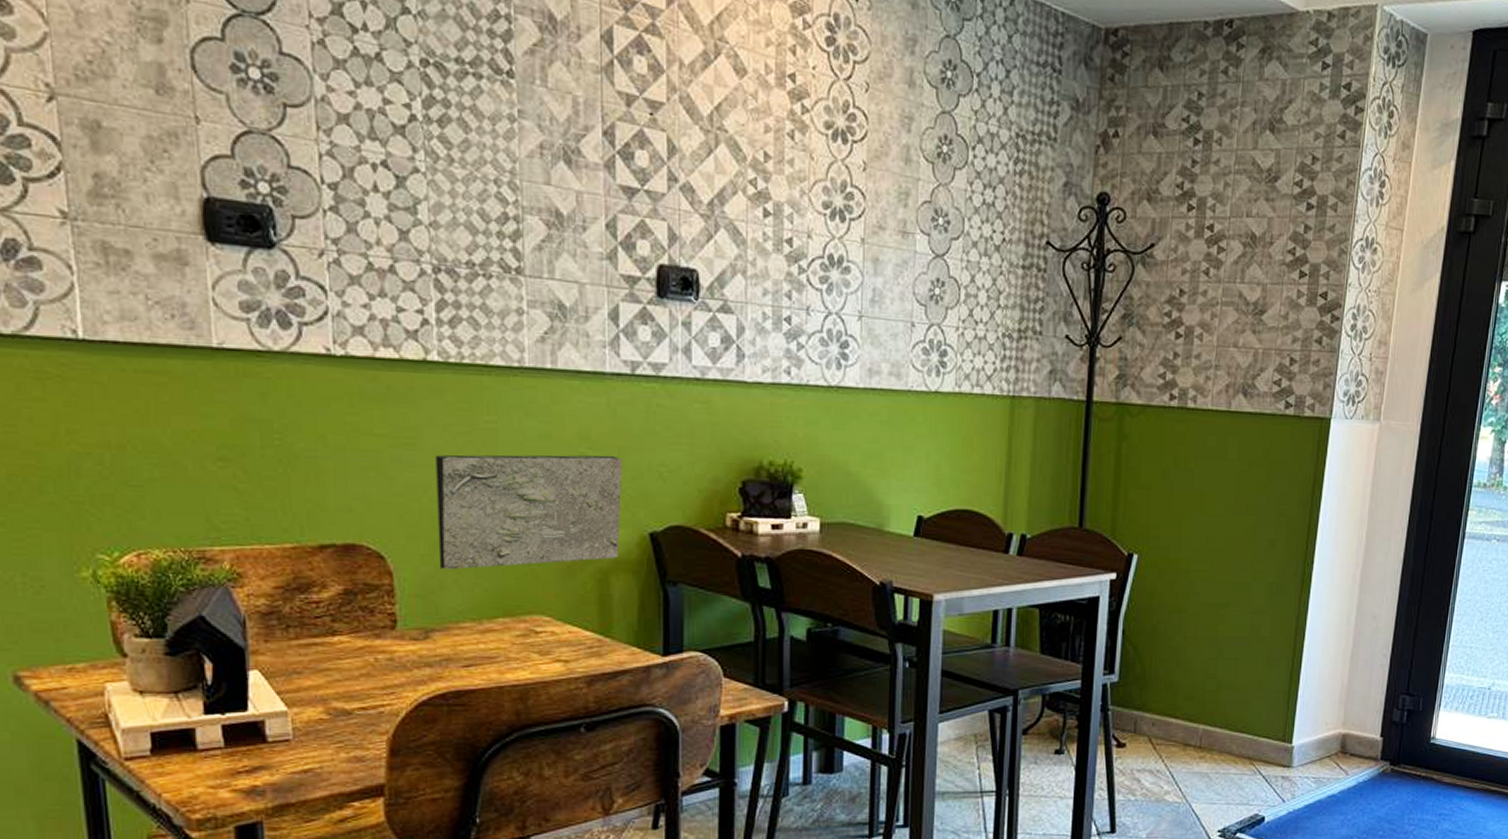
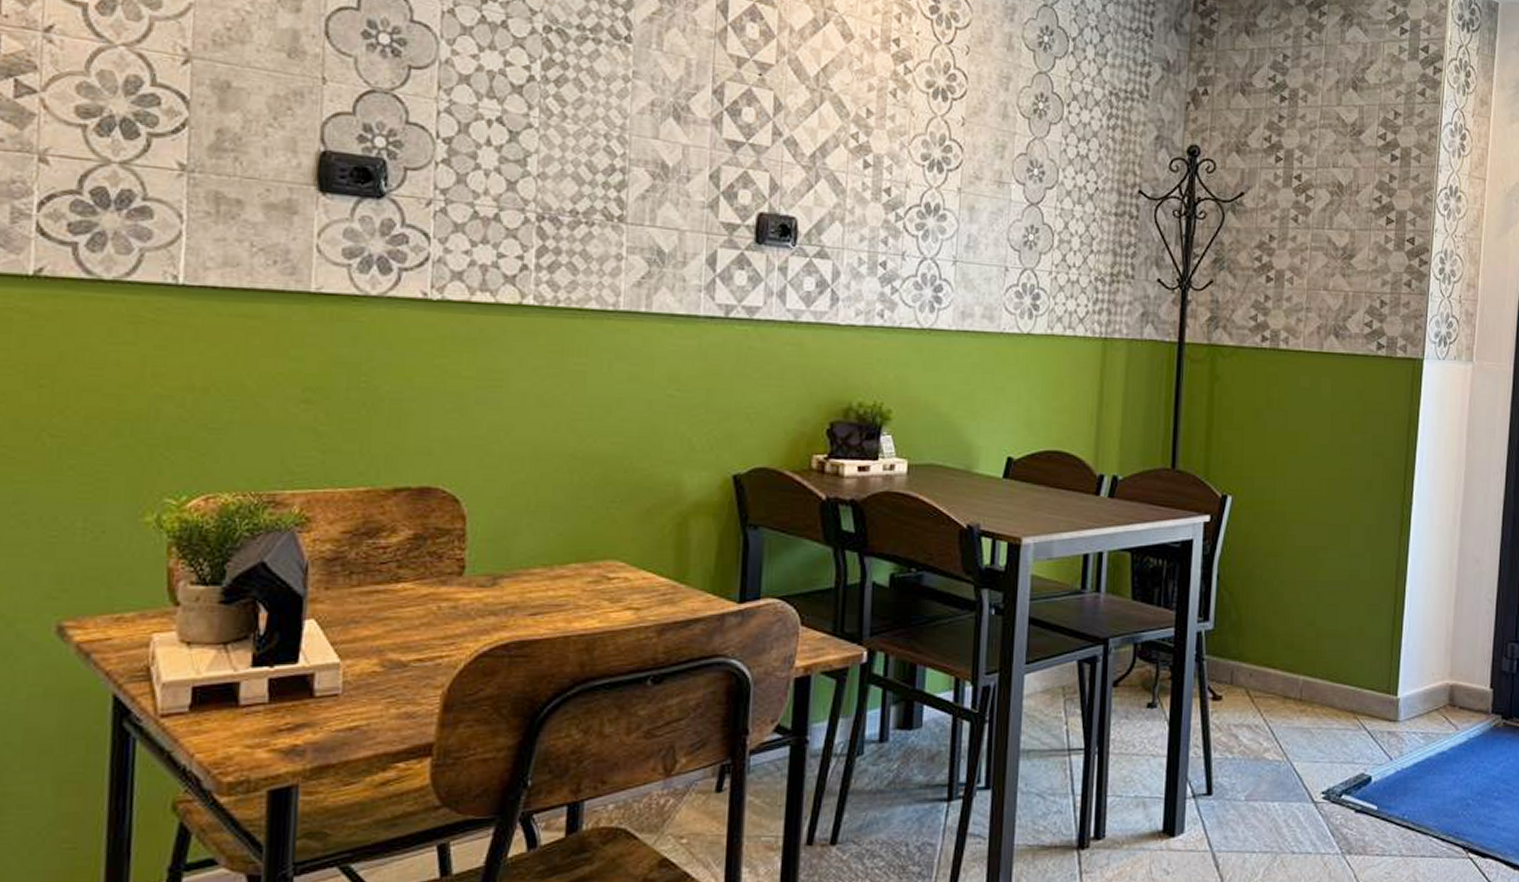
decorative slab: present [435,454,623,570] -> none [514,396,710,513]

